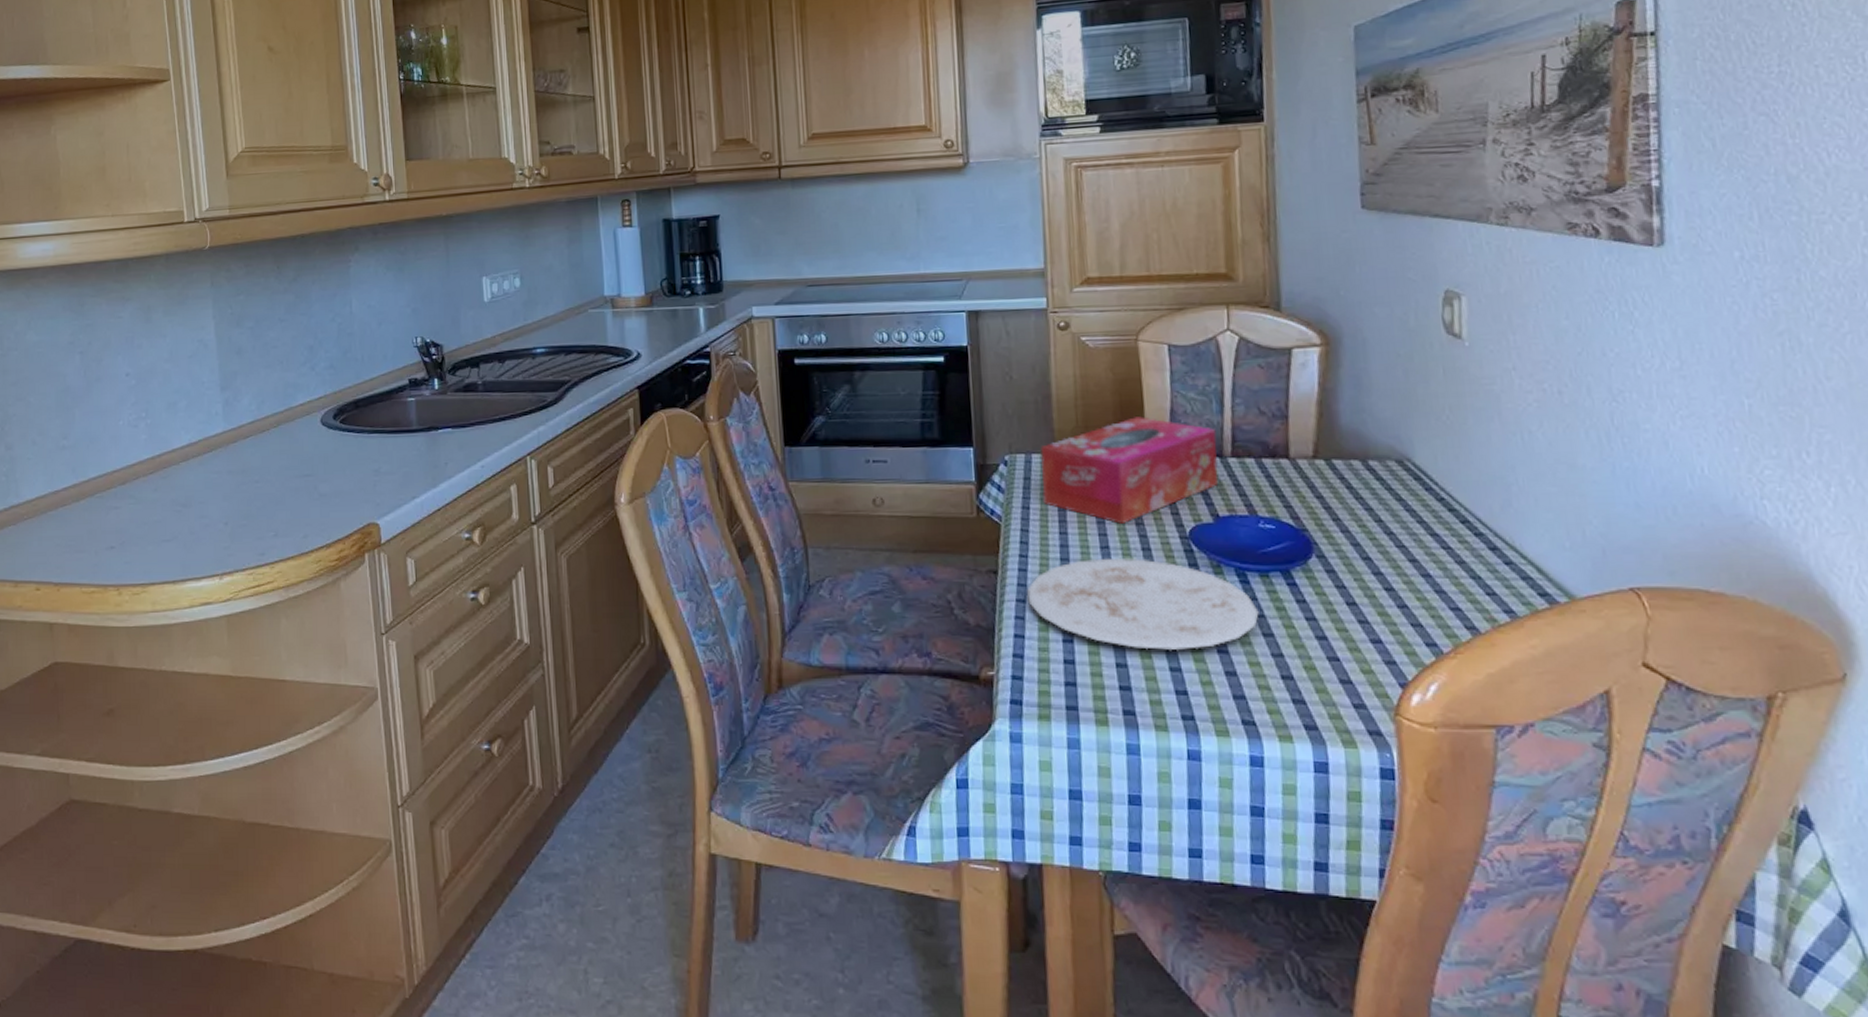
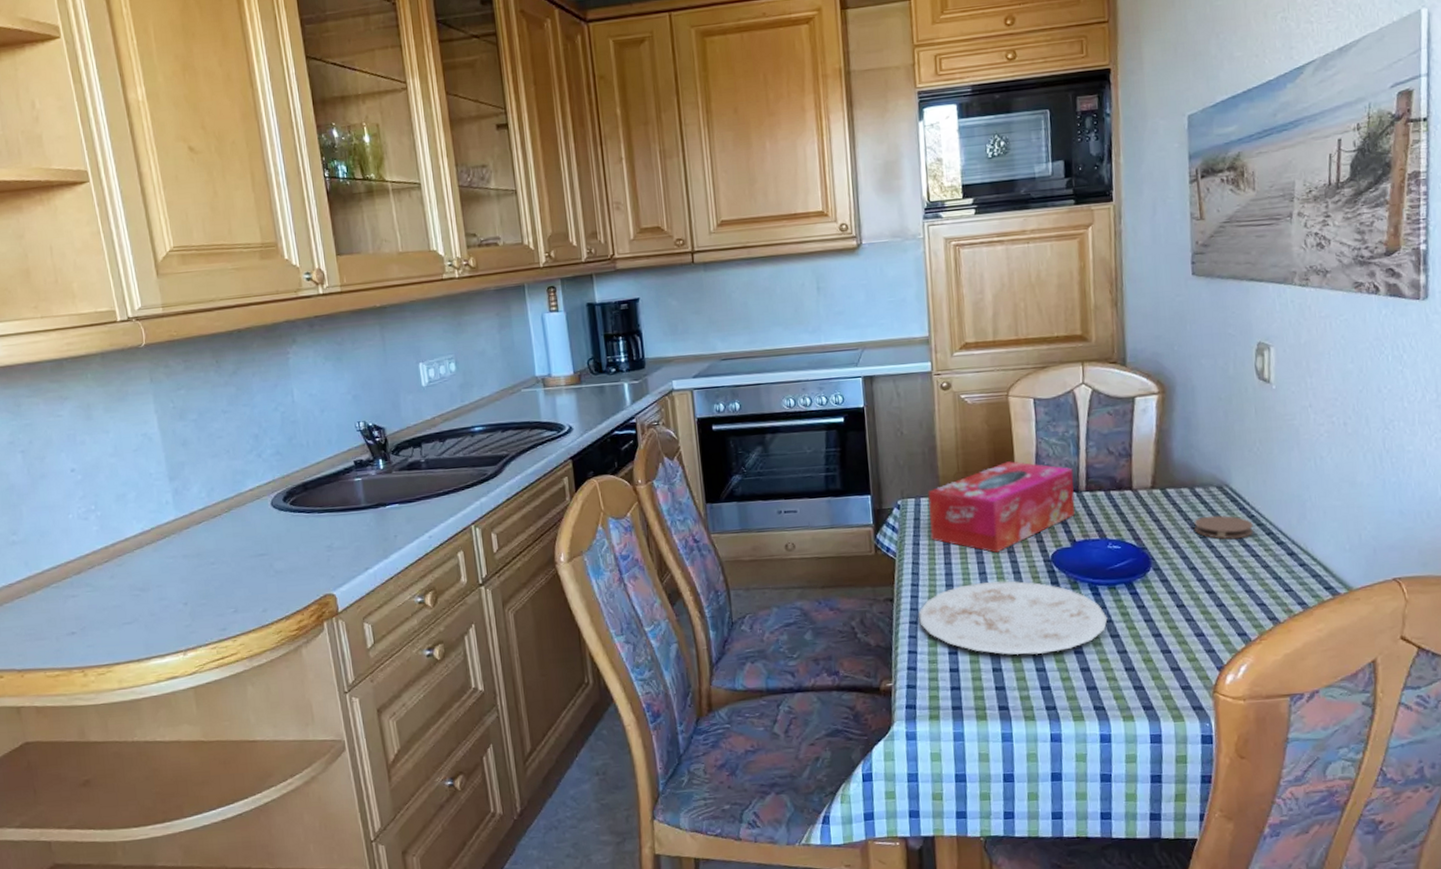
coaster: none [1367,495,1444,526] -> present [1194,515,1254,540]

